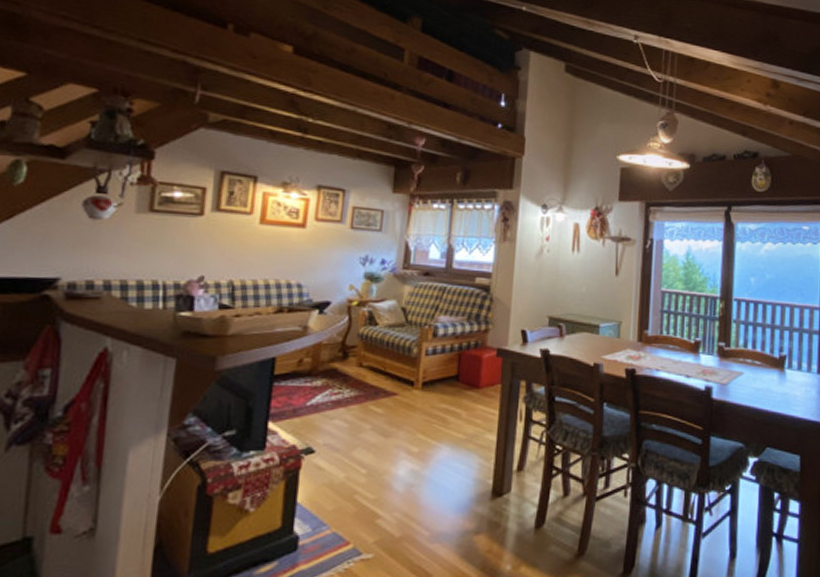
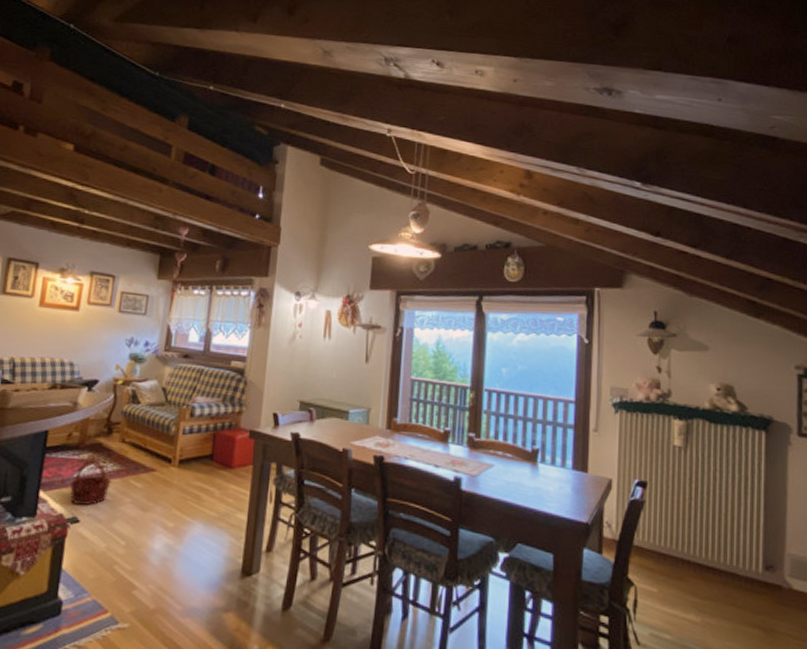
basket: none [302,386,349,434] -> present [69,460,112,505]

